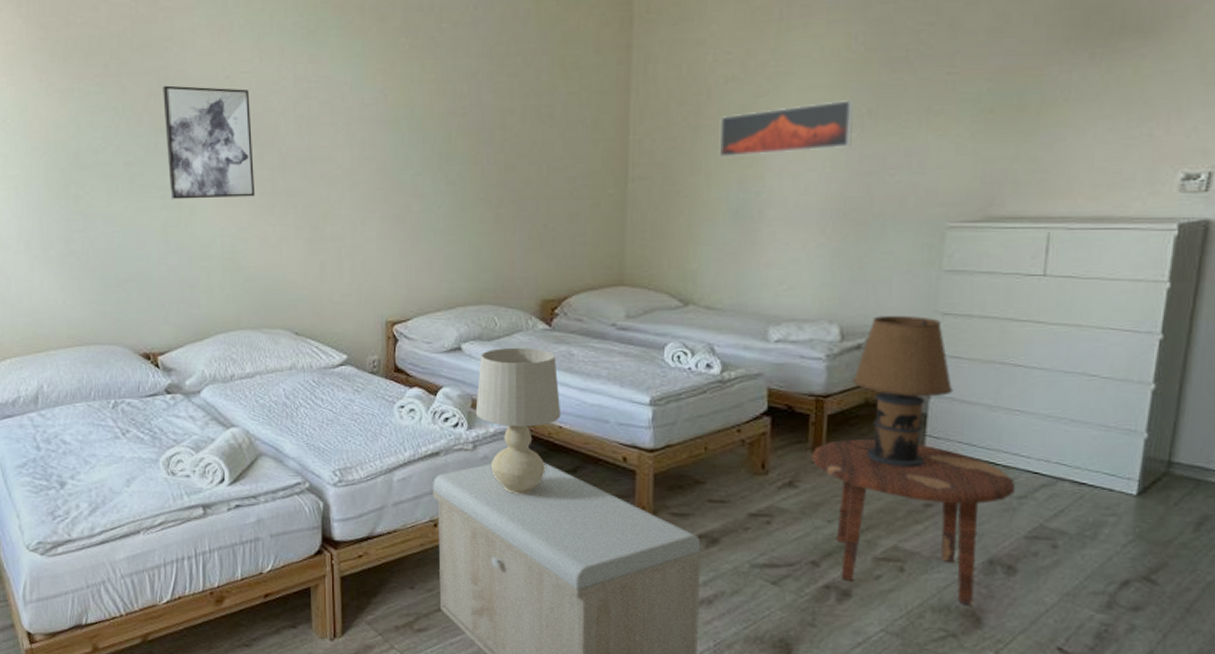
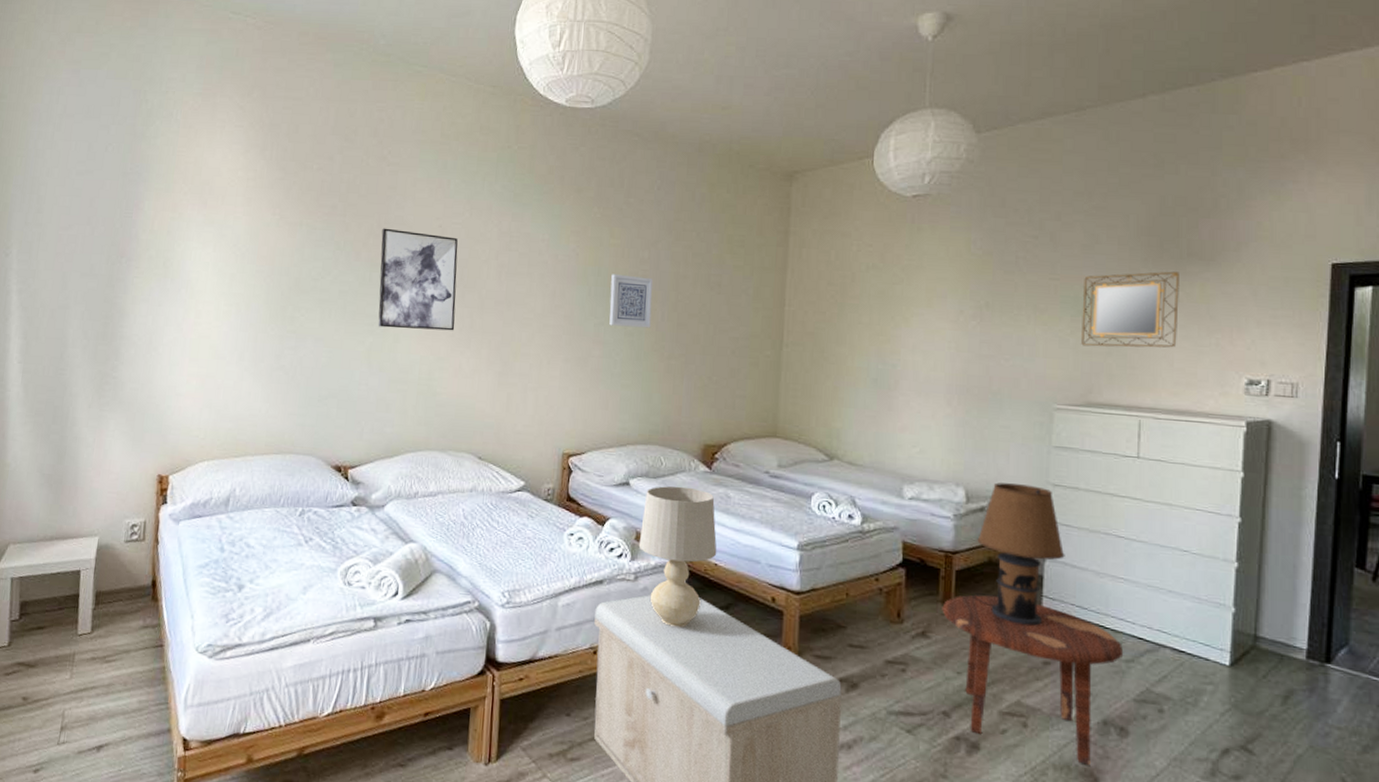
wall art: none [427,115,475,175] -> present [609,274,653,328]
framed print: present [720,100,855,158] -> none [862,293,975,334]
home mirror: none [982,50,1109,151] -> present [1081,271,1179,348]

